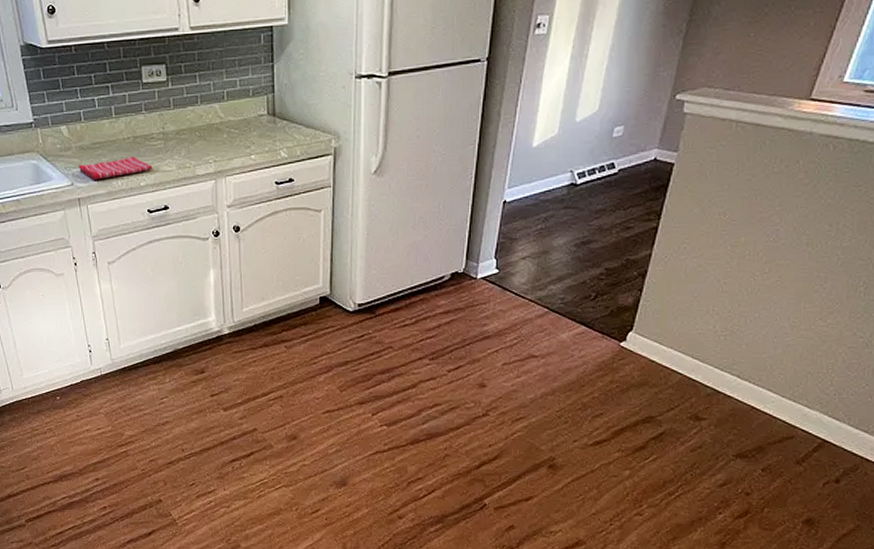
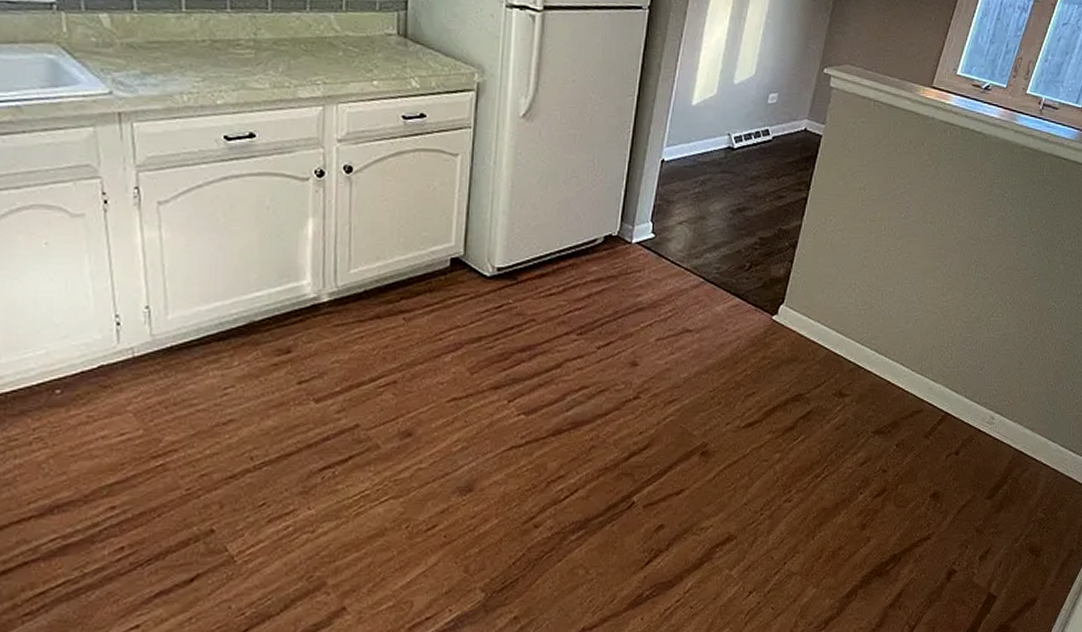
dish towel: present [78,156,153,180] -> none [122,65,236,91]

